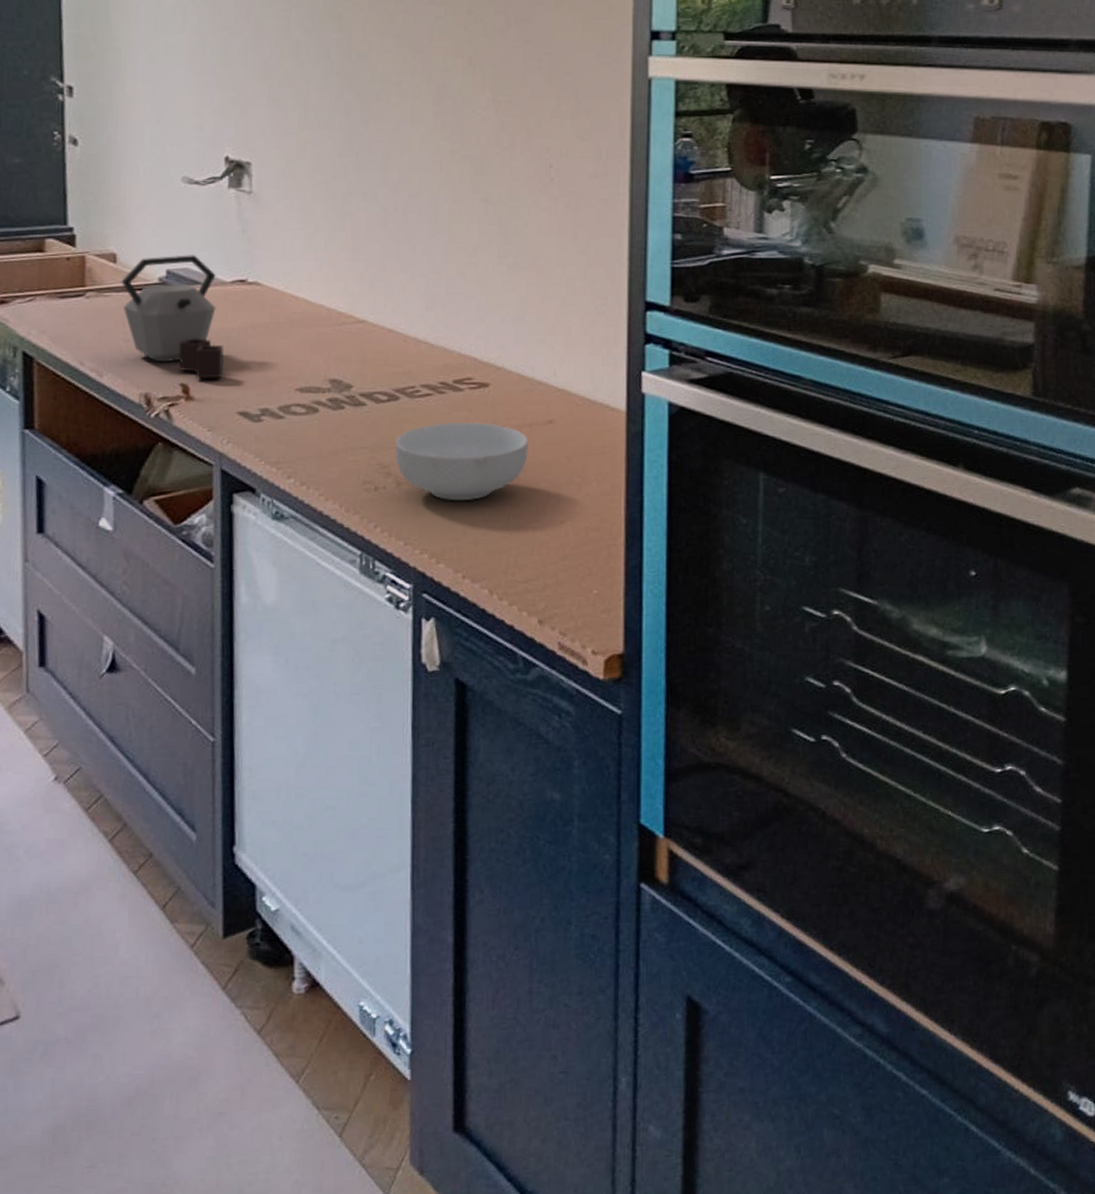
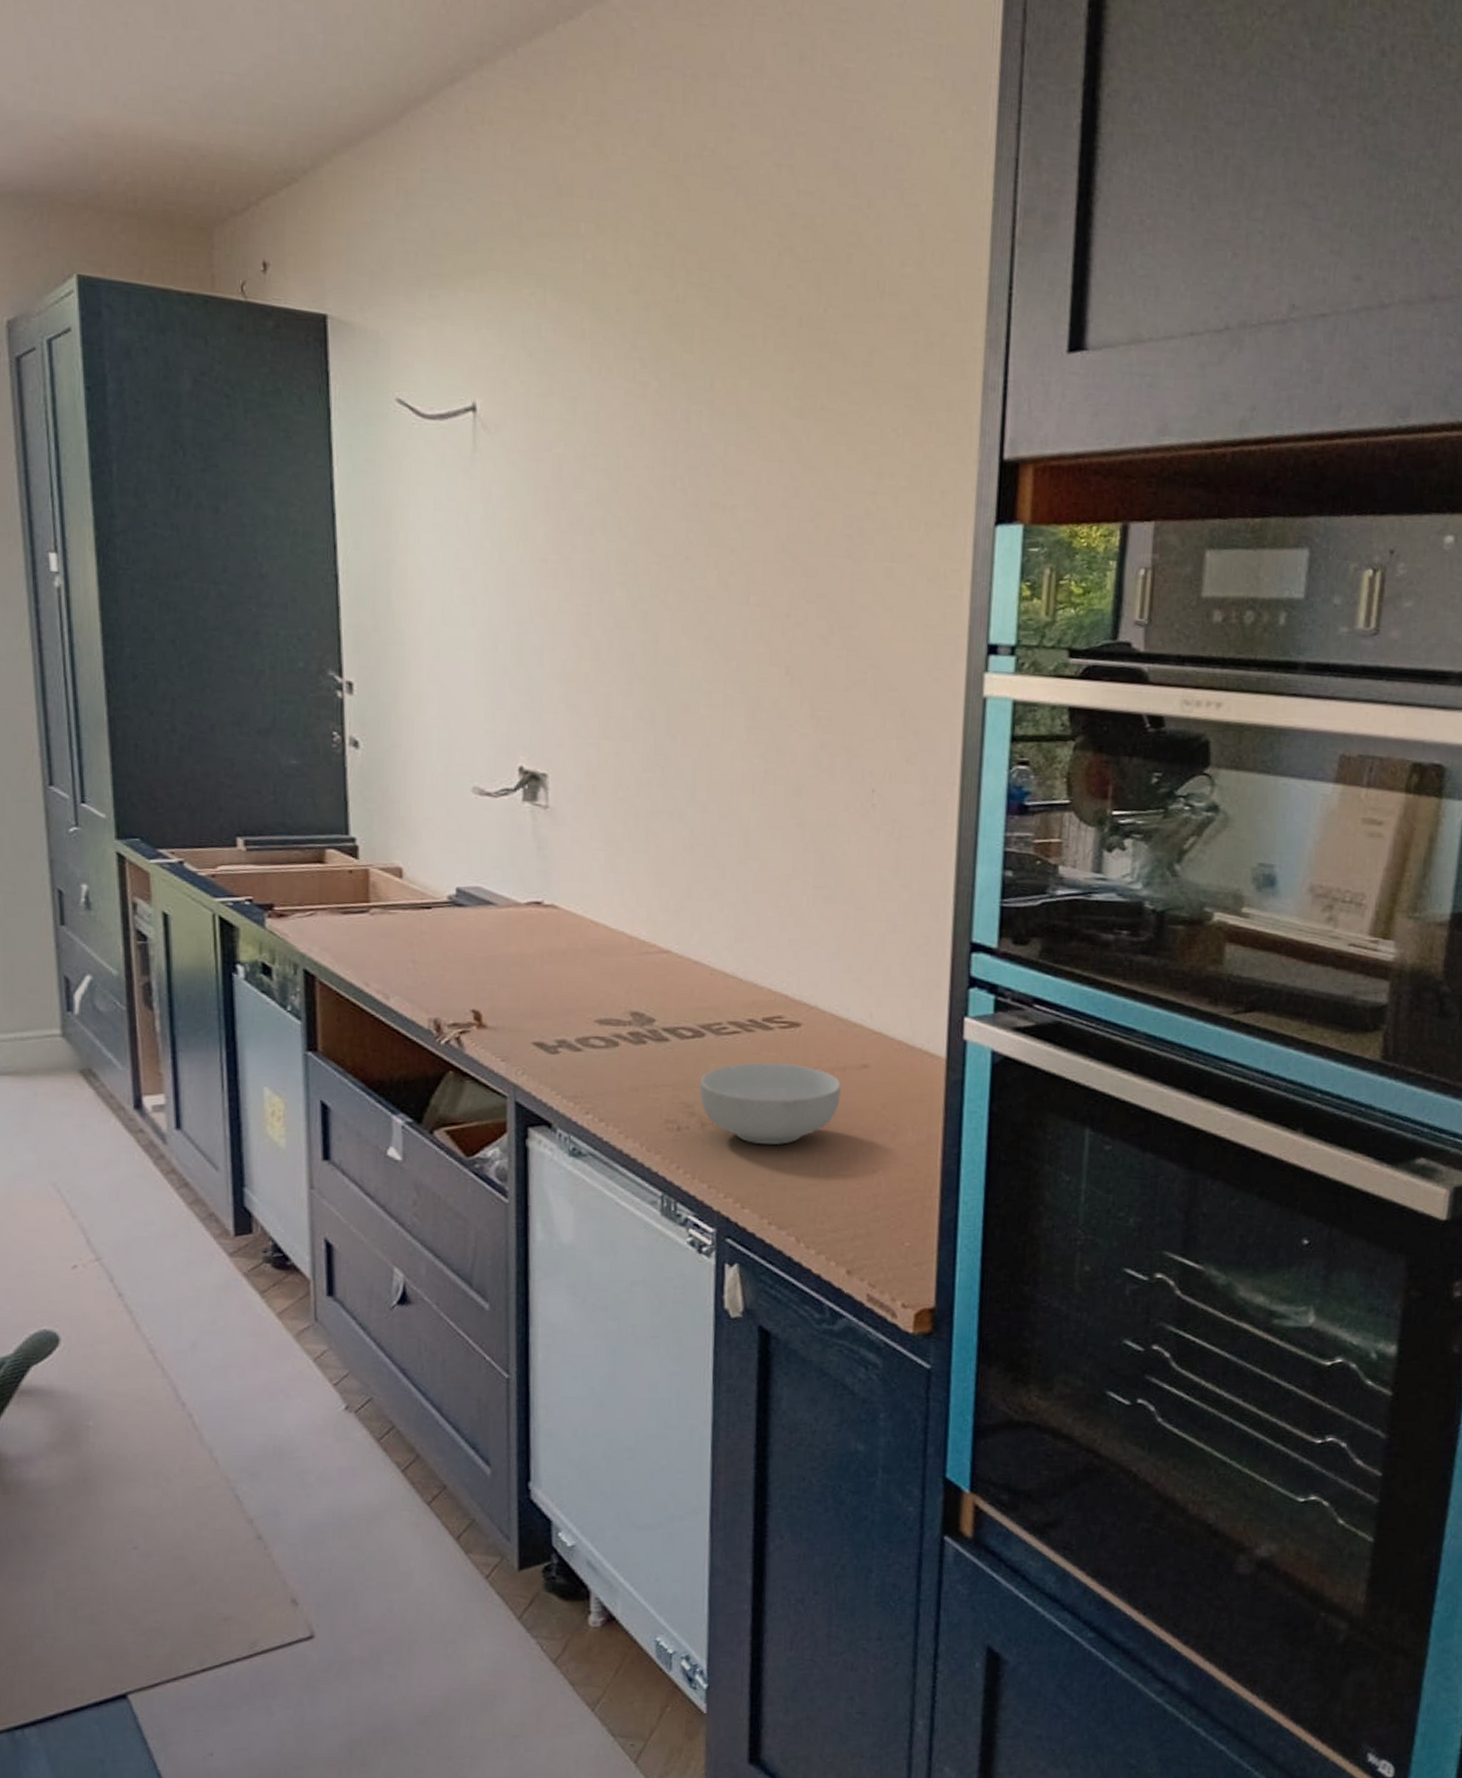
kettle: present [121,255,224,380] -> none [408,872,519,1007]

